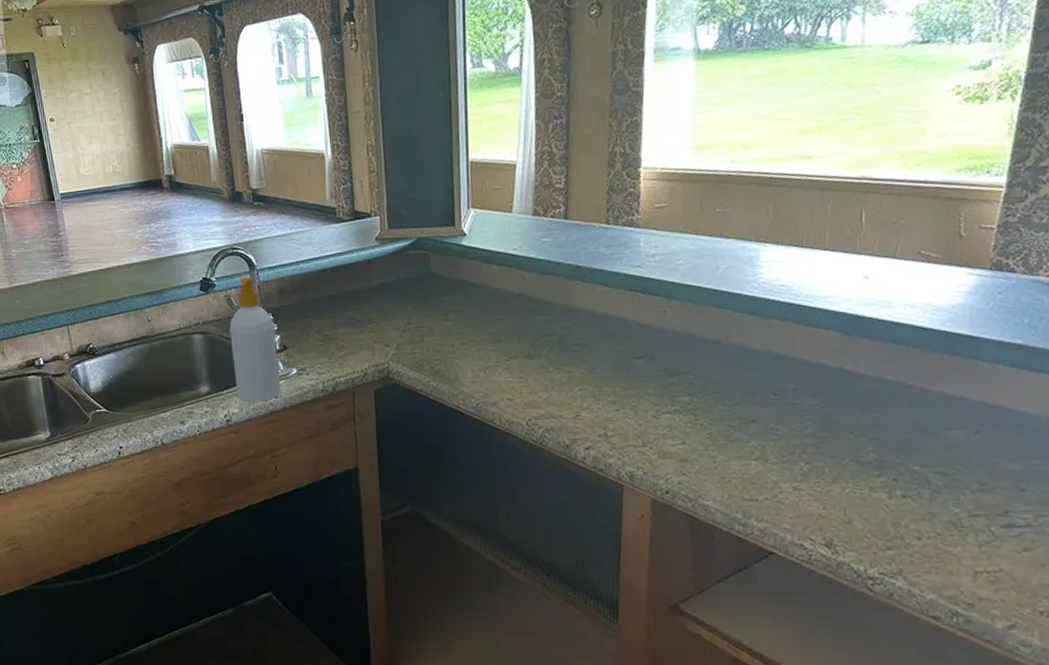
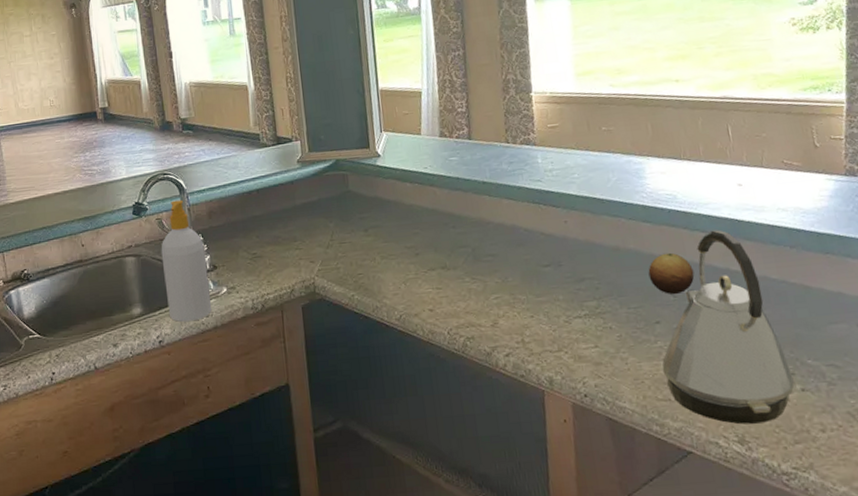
fruit: none [750,348,801,393] -> present [648,252,695,295]
kettle: none [752,325,895,528] -> present [662,230,795,425]

